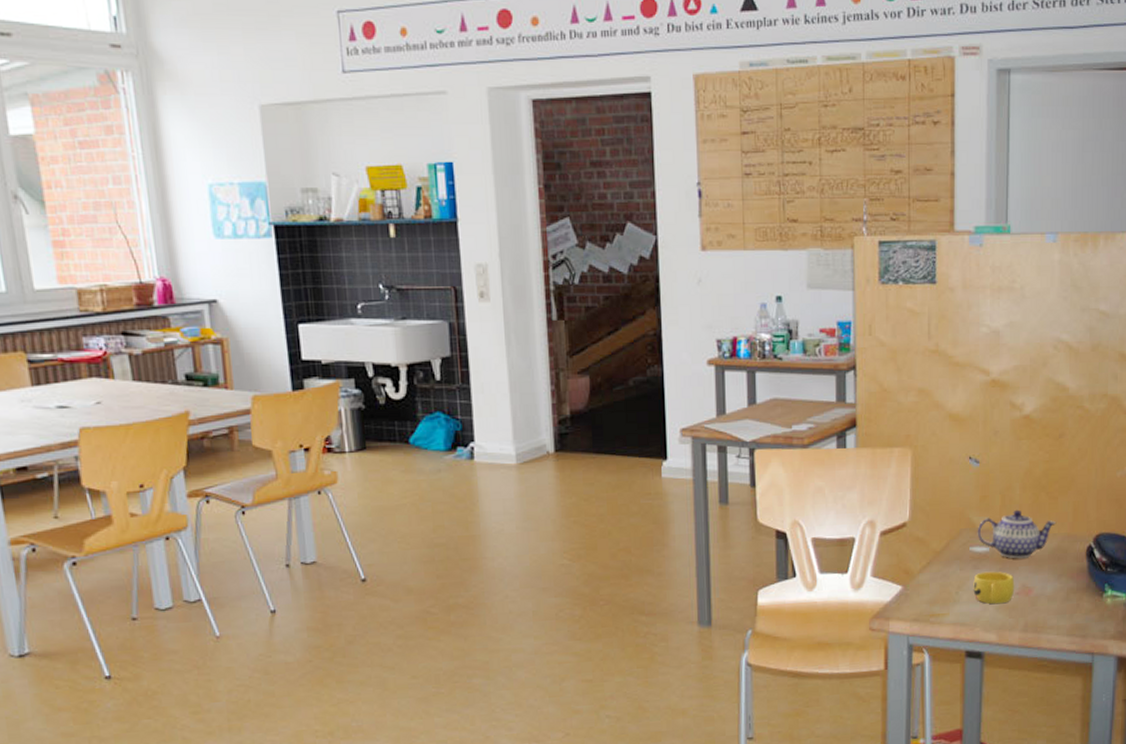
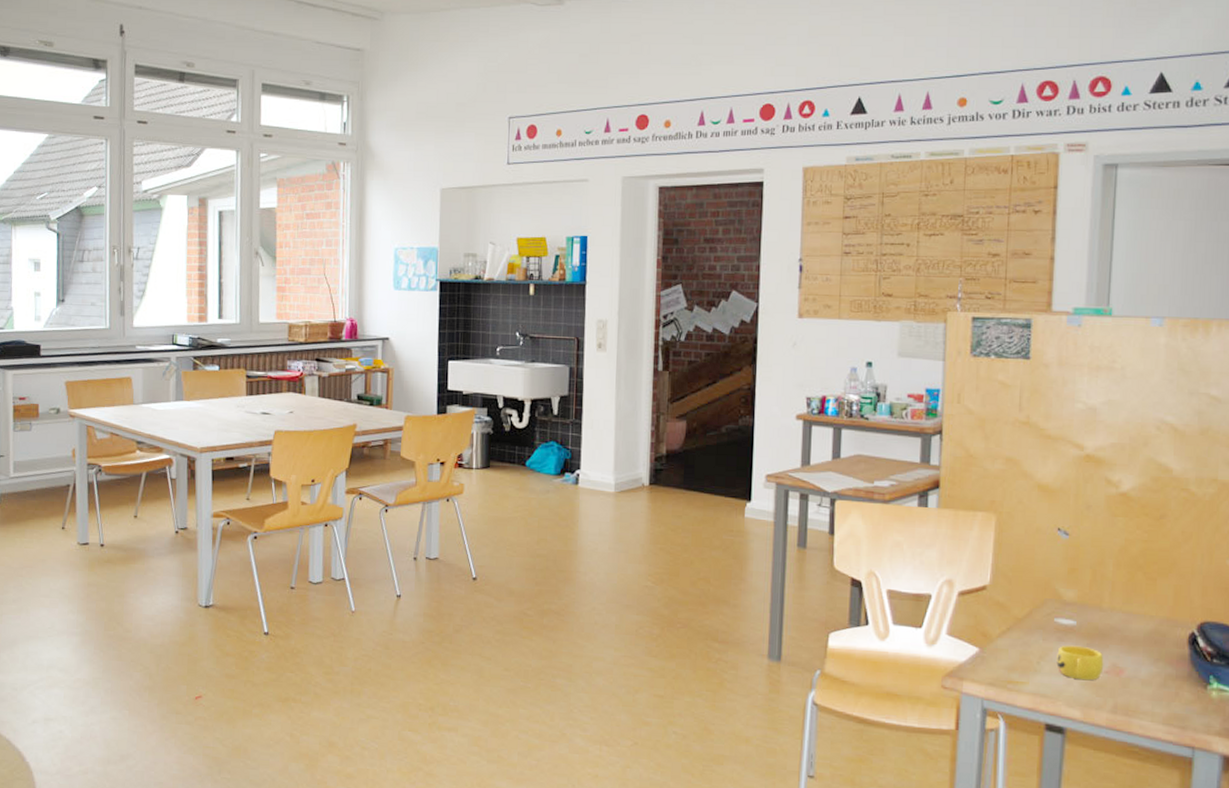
teapot: present [977,509,1057,559] -> none [1063,586,1154,637]

